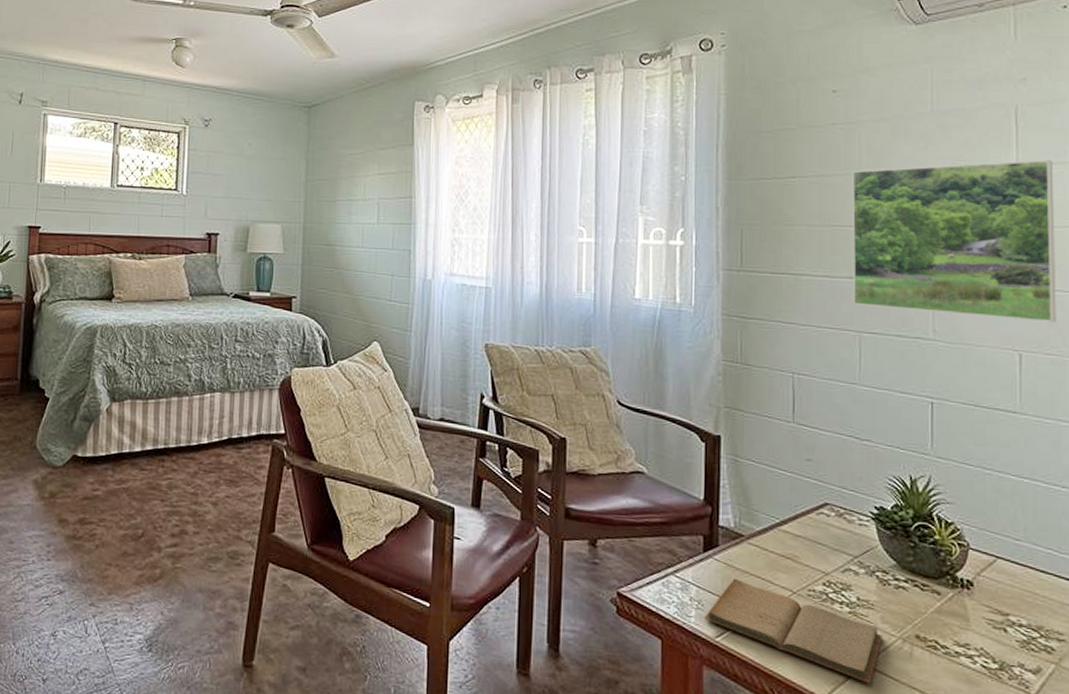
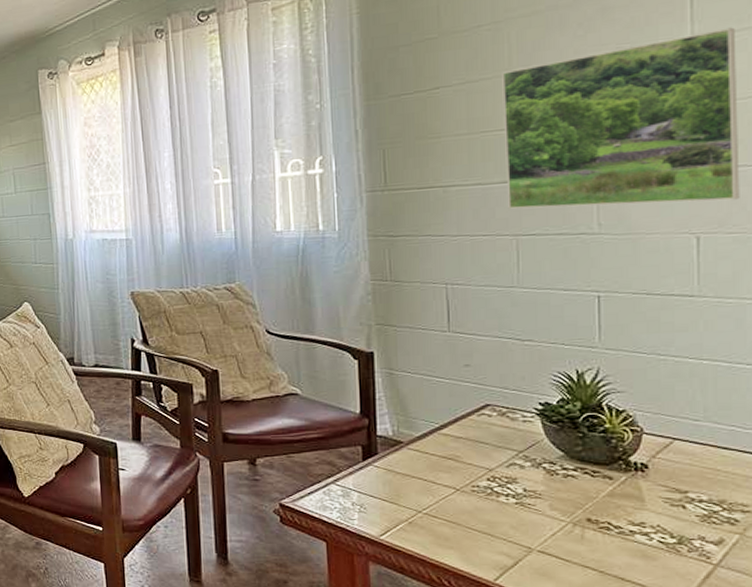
book: present [705,578,882,684] -> none [368,481,551,566]

